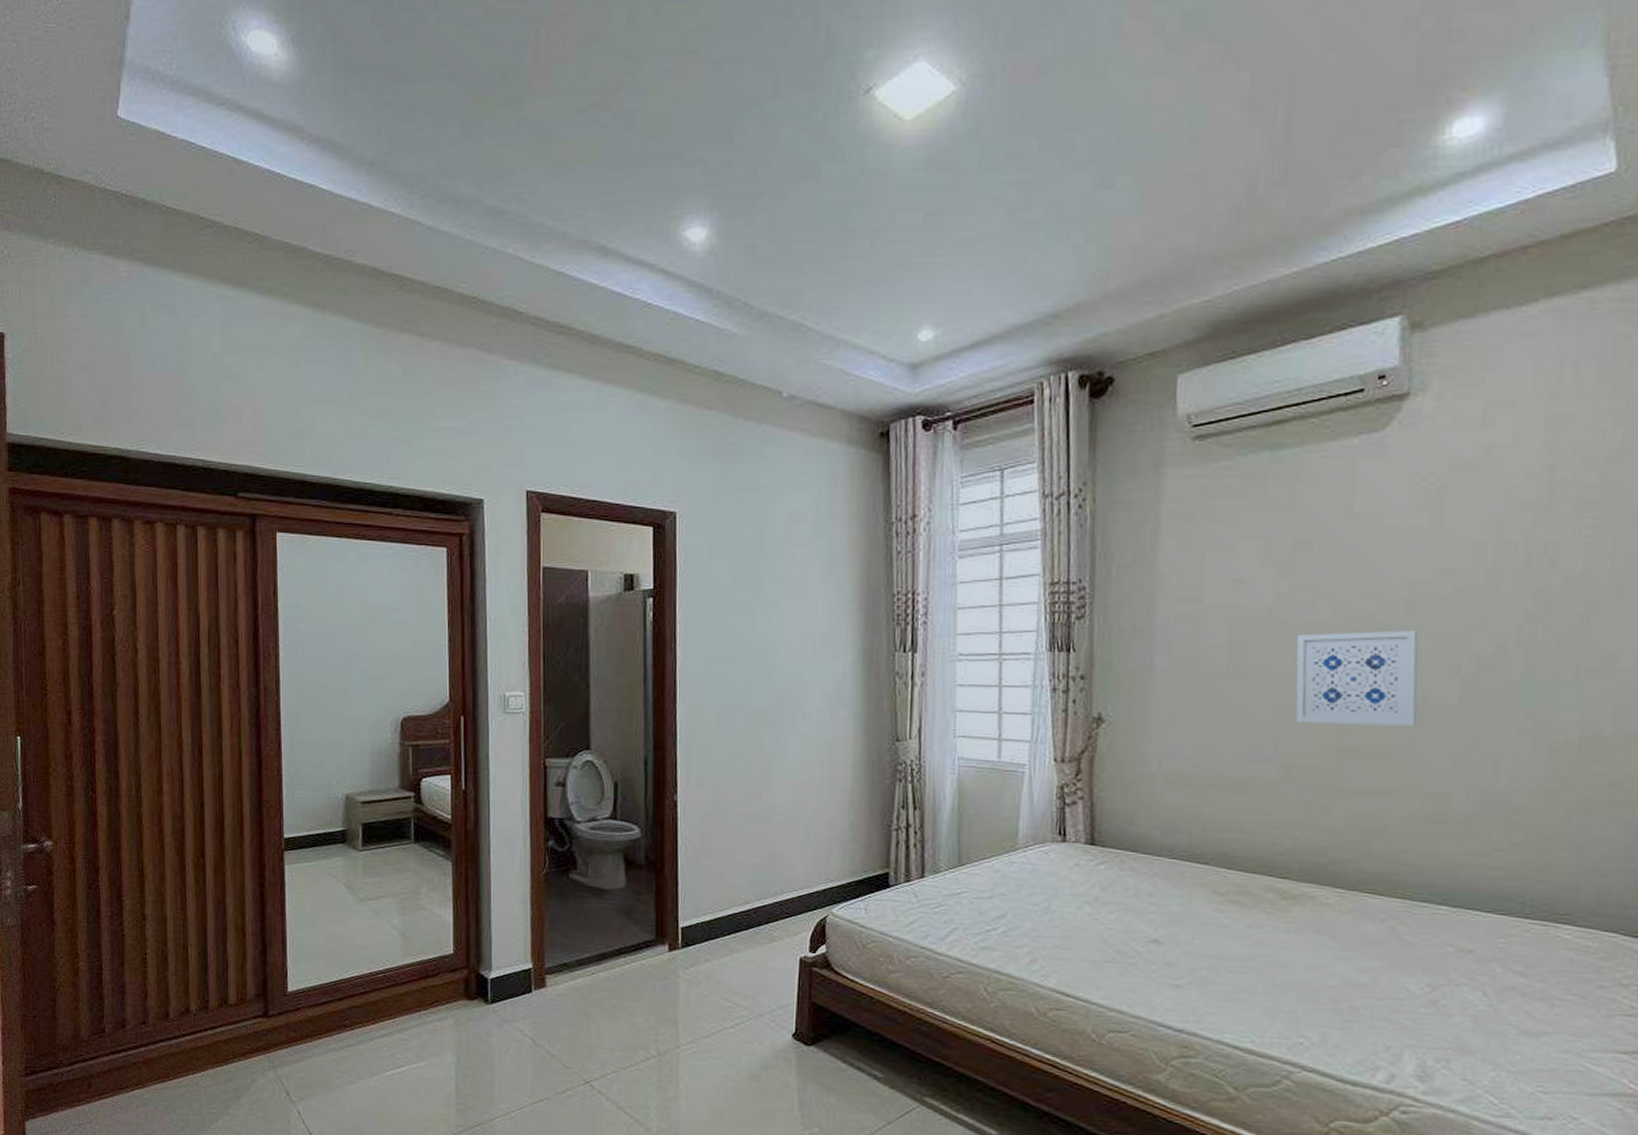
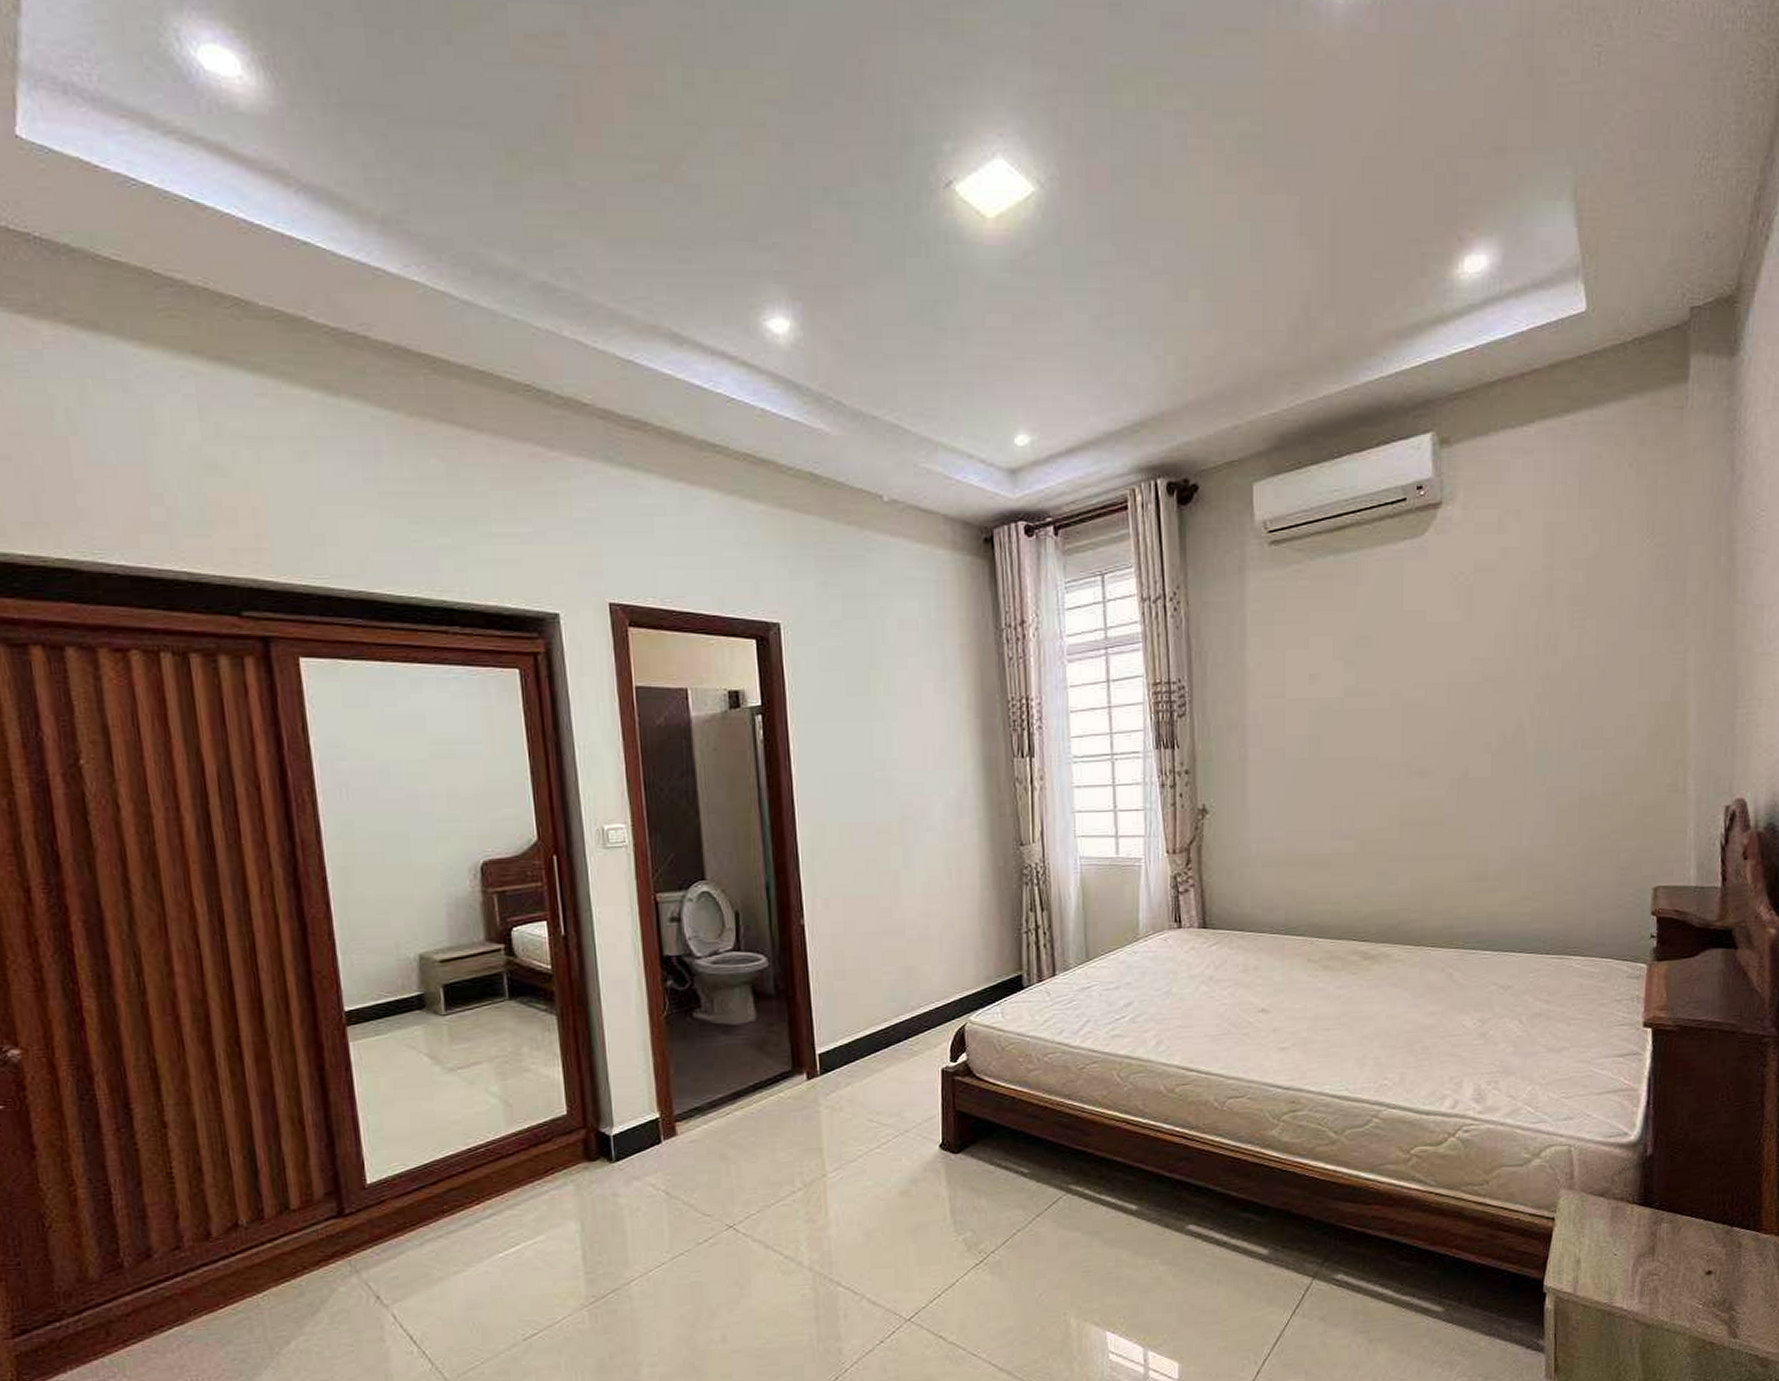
wall art: present [1295,630,1418,727] -> none [1364,714,1460,801]

